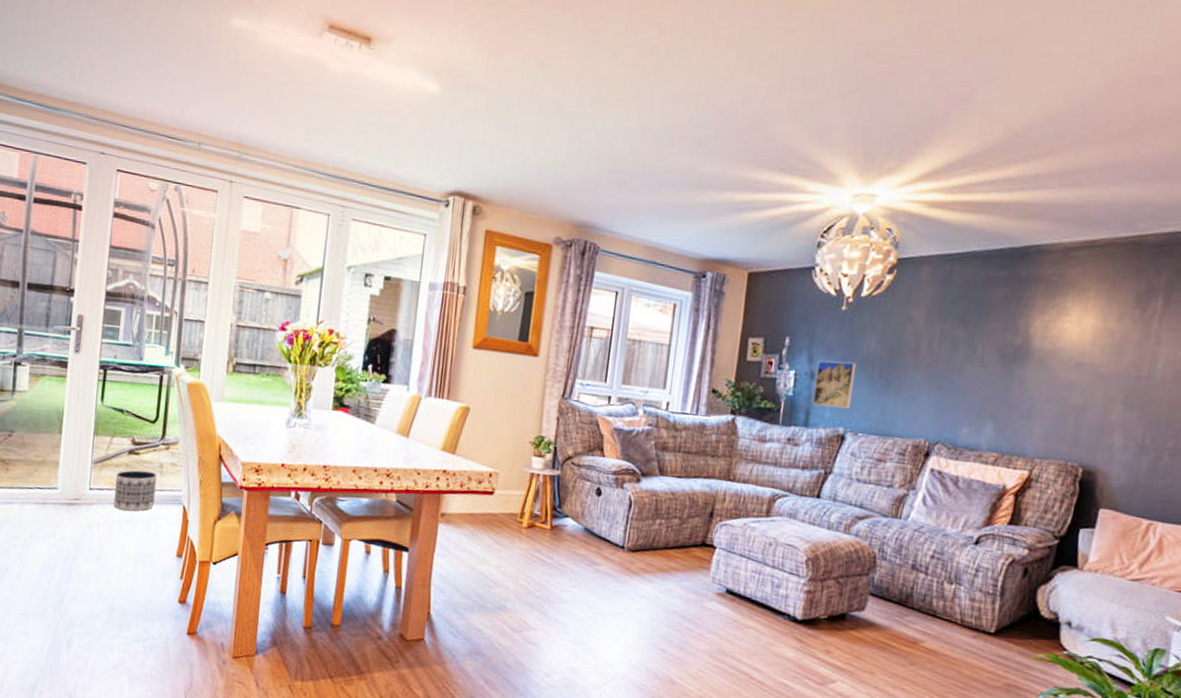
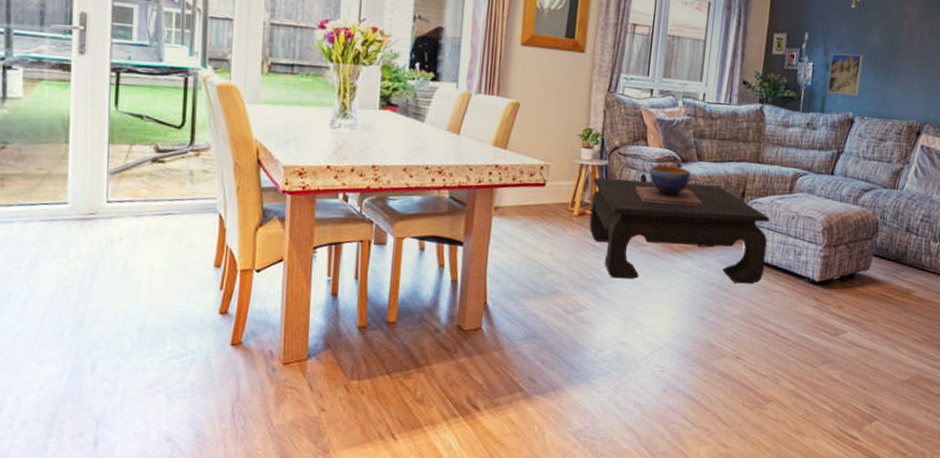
planter: present [114,470,157,511] -> none [137,179,187,223]
coffee table: none [538,488,742,617] -> present [589,177,770,284]
decorative bowl: none [589,478,664,525] -> present [635,165,702,206]

